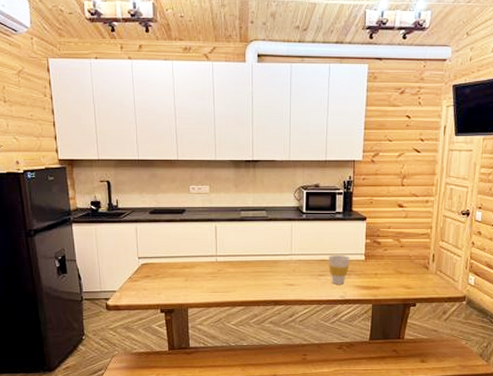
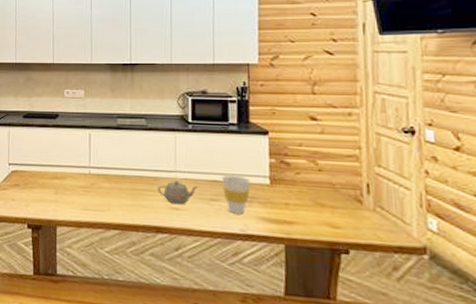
teapot: none [276,262,309,281] -> present [158,181,198,205]

